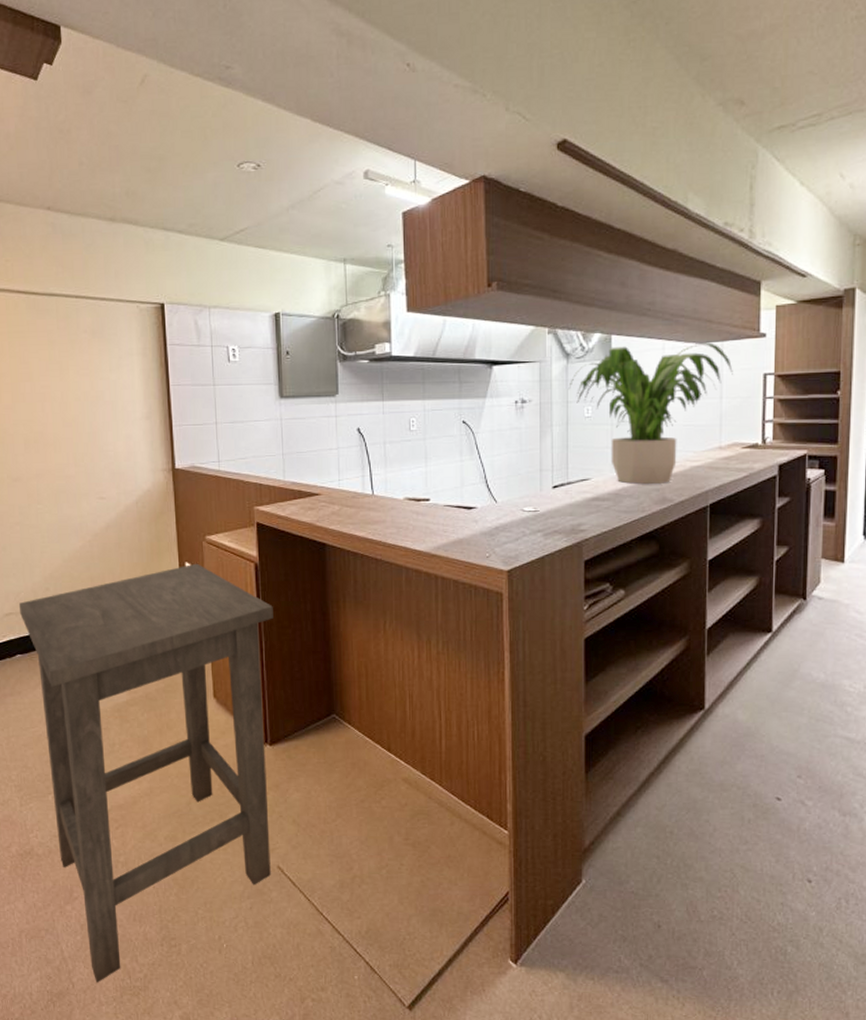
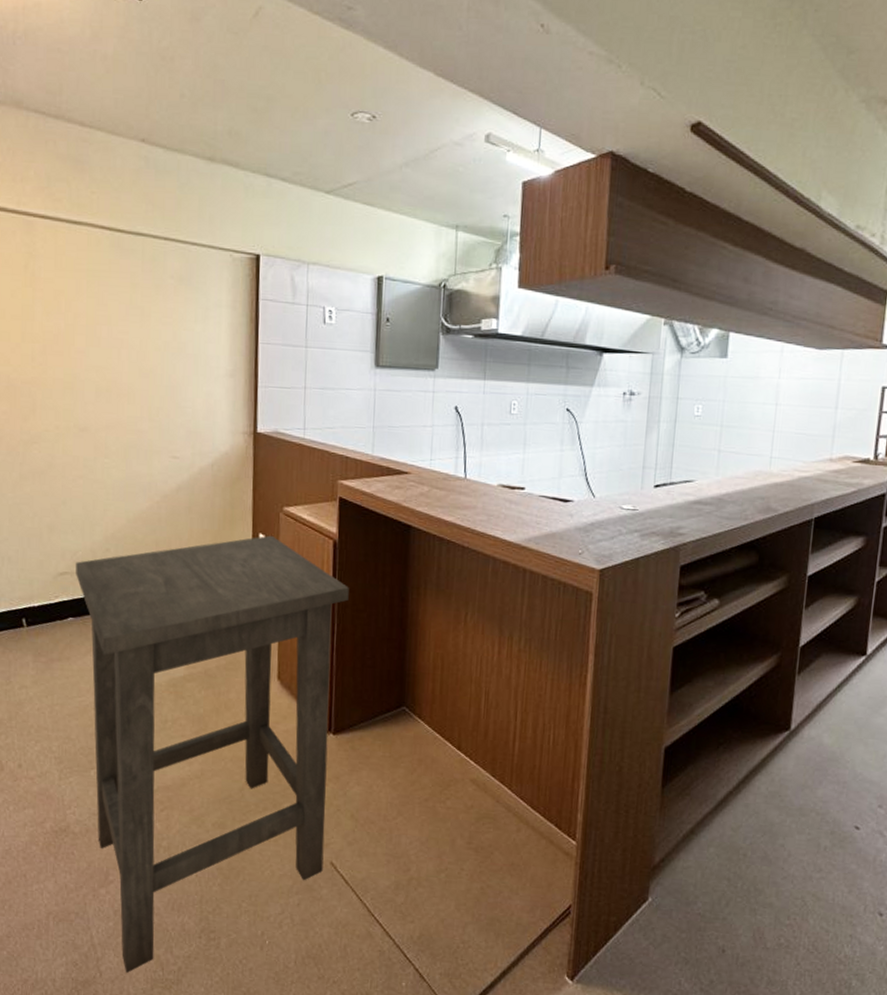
potted plant: present [568,342,733,484] -> none [680,344,851,492]

